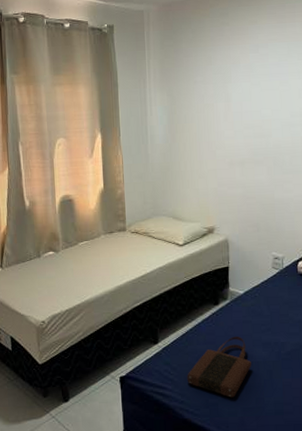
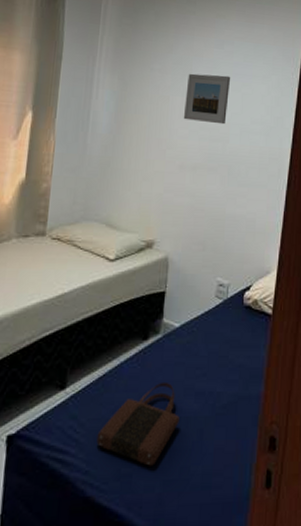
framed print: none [227,77,268,122] -> present [183,73,231,125]

